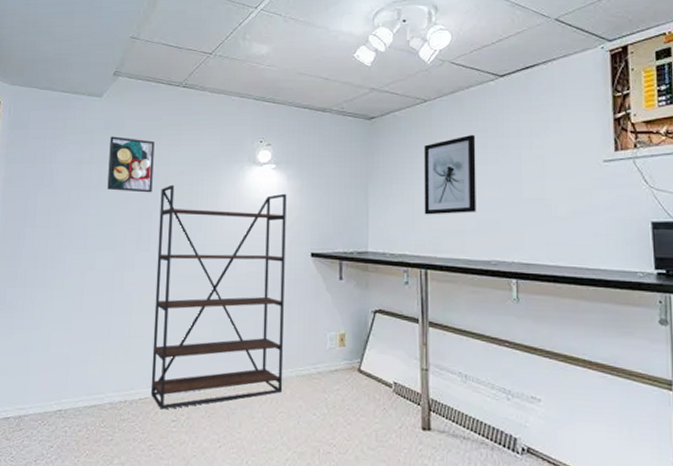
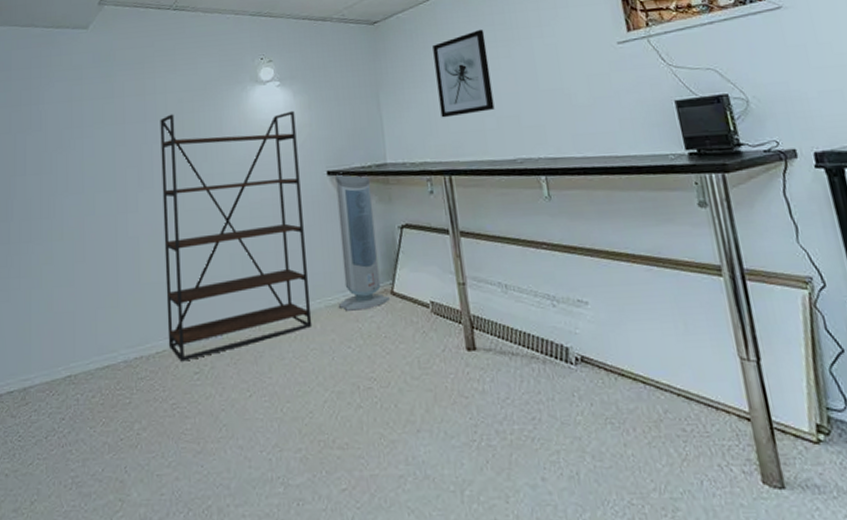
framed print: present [107,136,155,193] -> none [101,68,151,127]
air purifier: none [309,255,356,383] -> present [335,172,390,311]

